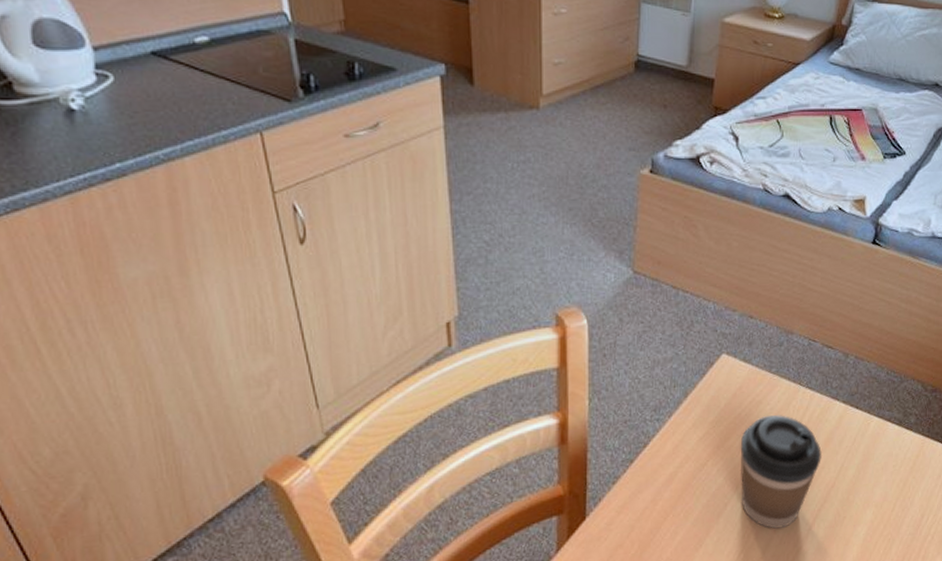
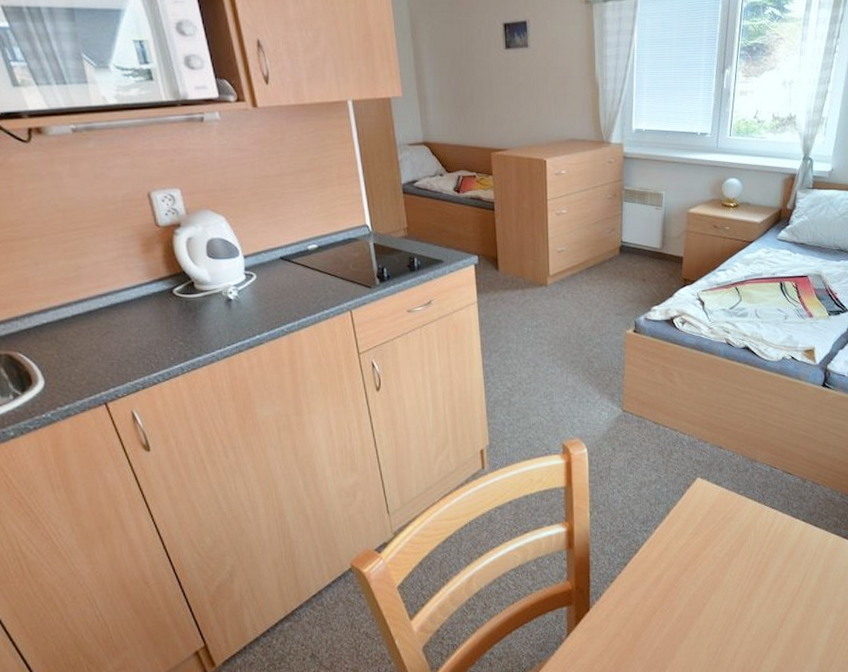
coffee cup: present [740,414,822,529] -> none [715,529,786,627]

